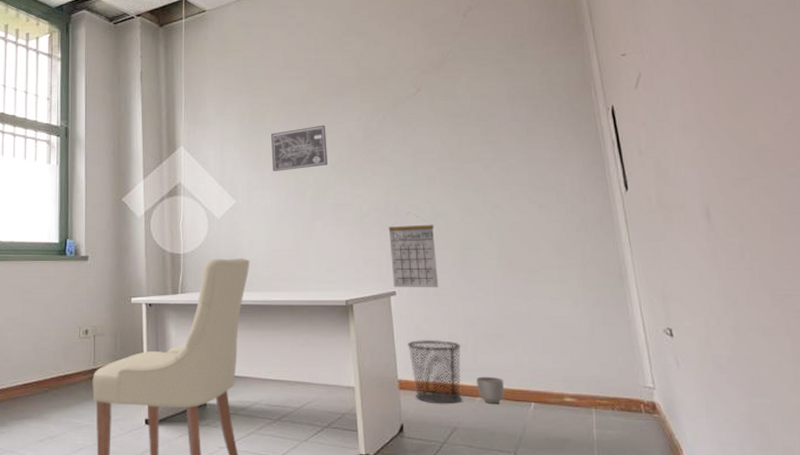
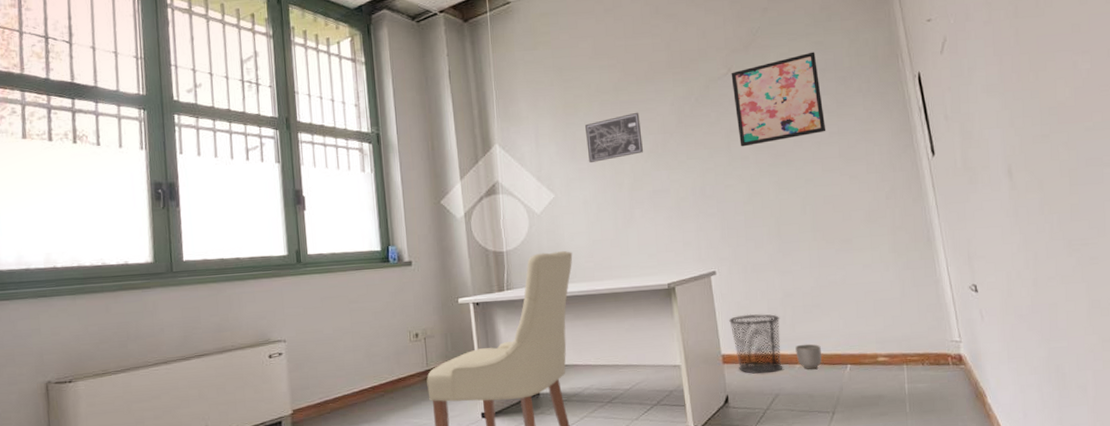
calendar: present [388,214,439,287] -> none [705,194,757,267]
wall art: none [420,78,516,167] -> present [731,52,826,147]

